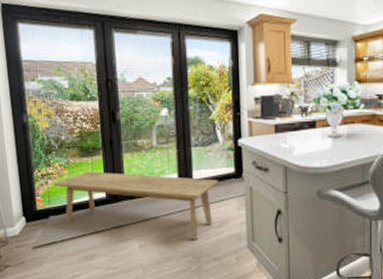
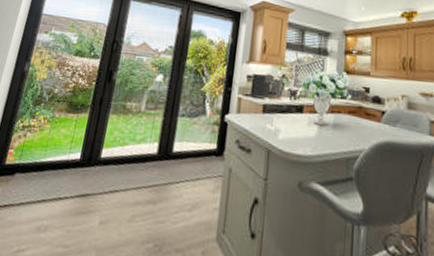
bench: present [52,171,218,241] -> none [30,128,198,224]

